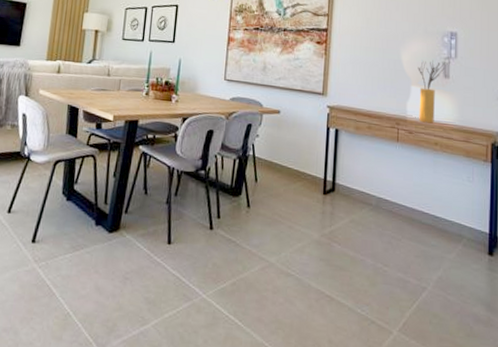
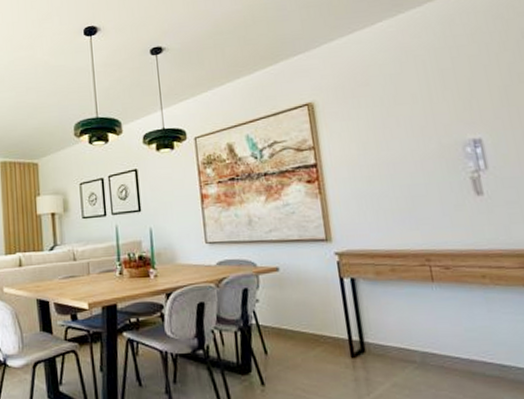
vase: present [418,61,445,124] -> none [439,176,476,254]

